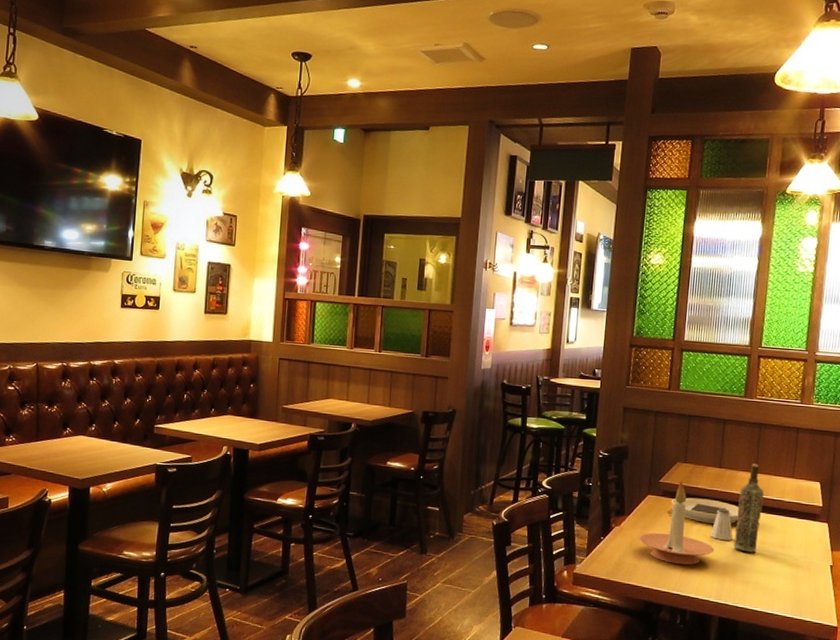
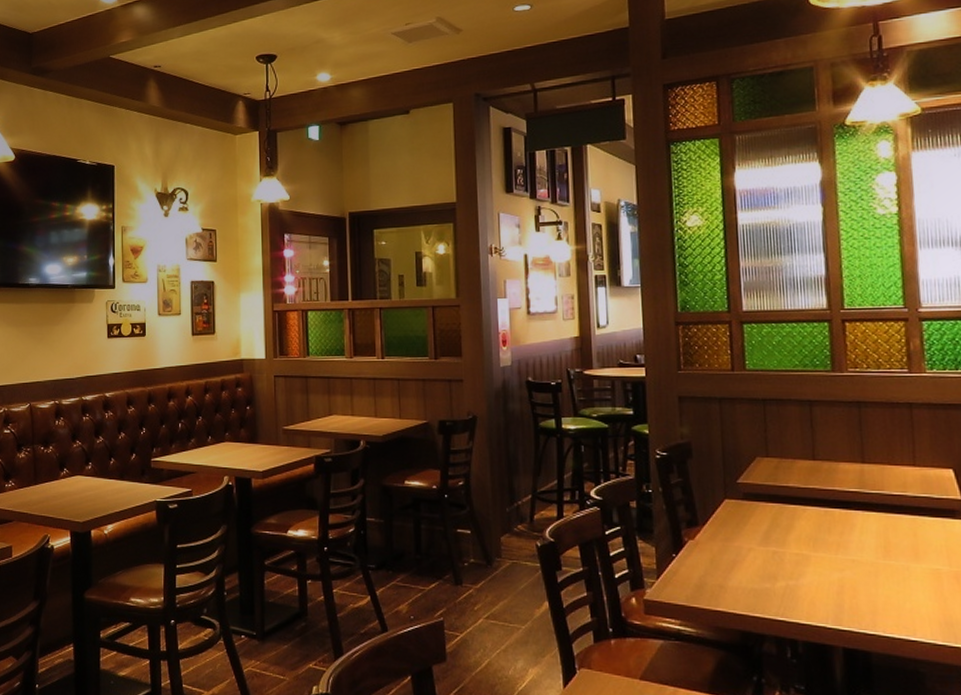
candle holder: present [638,481,715,565] -> none [720,480,824,583]
plate: present [671,497,739,524] -> none [755,499,849,529]
saltshaker: present [710,508,733,541] -> none [814,510,846,551]
bottle: present [733,464,764,553] -> none [844,452,880,564]

